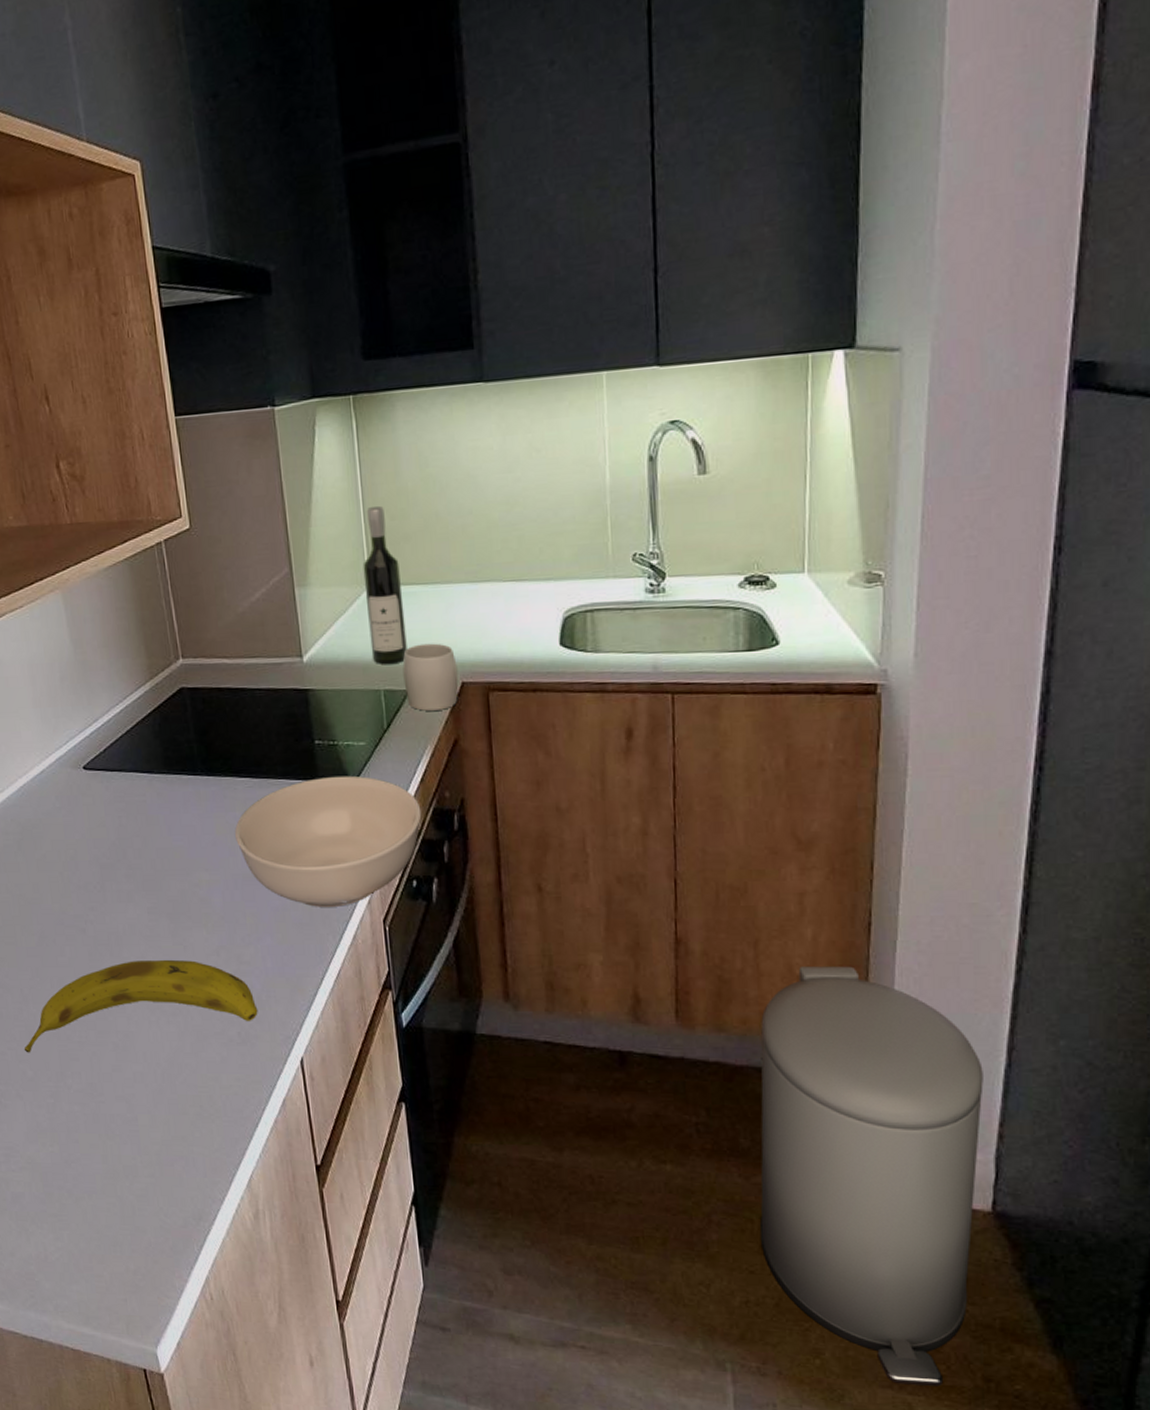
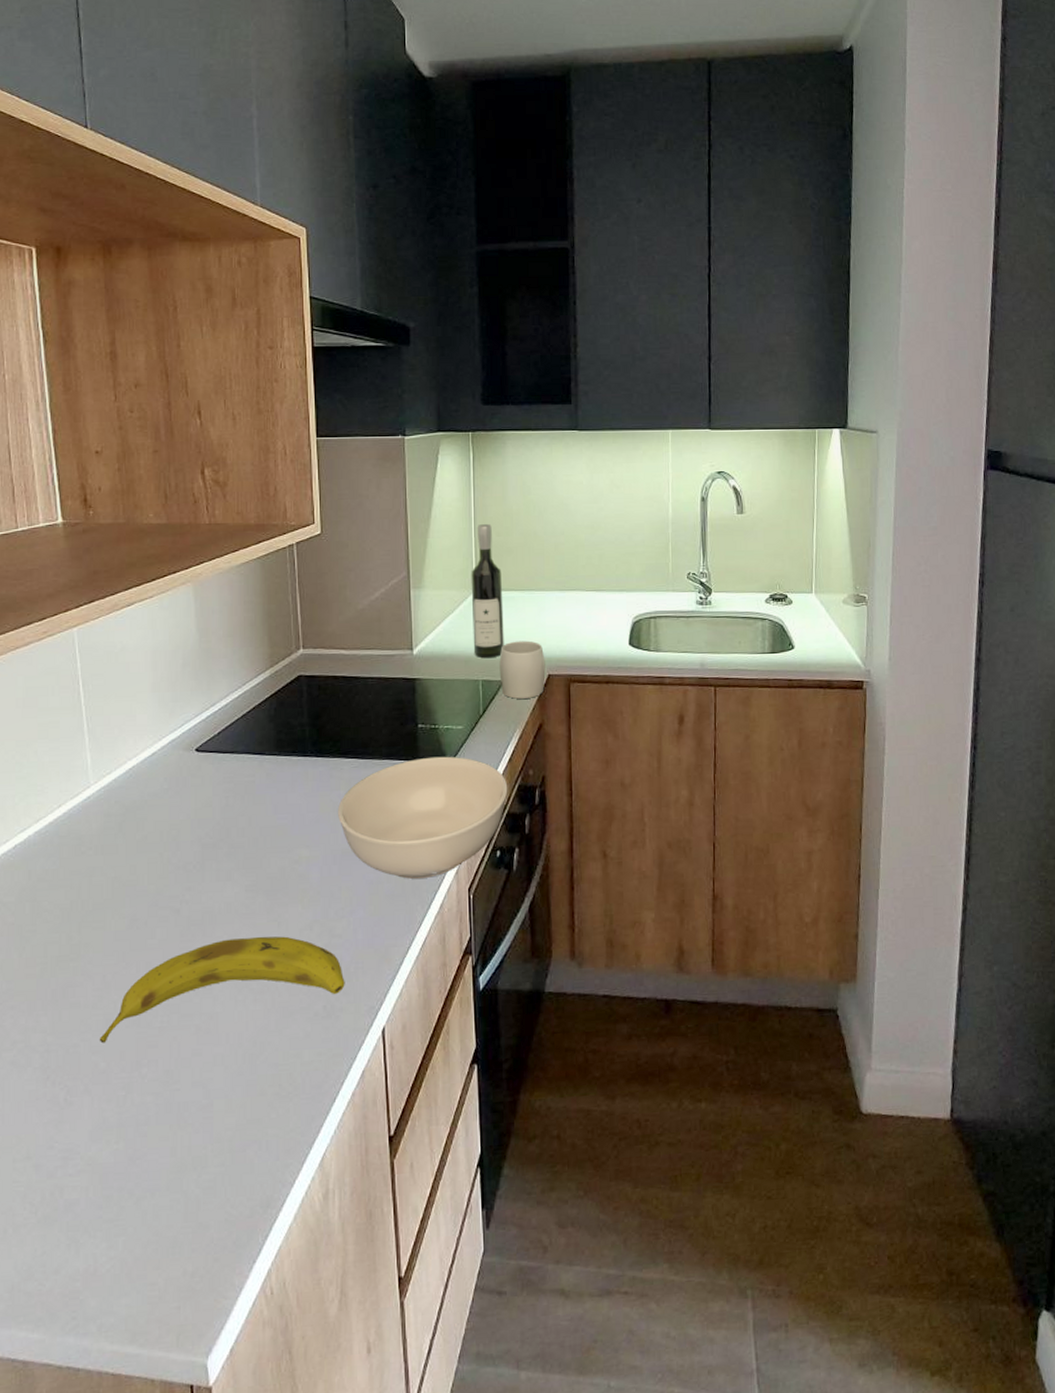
pedal bin: present [760,966,984,1387] -> none [776,913,942,1288]

